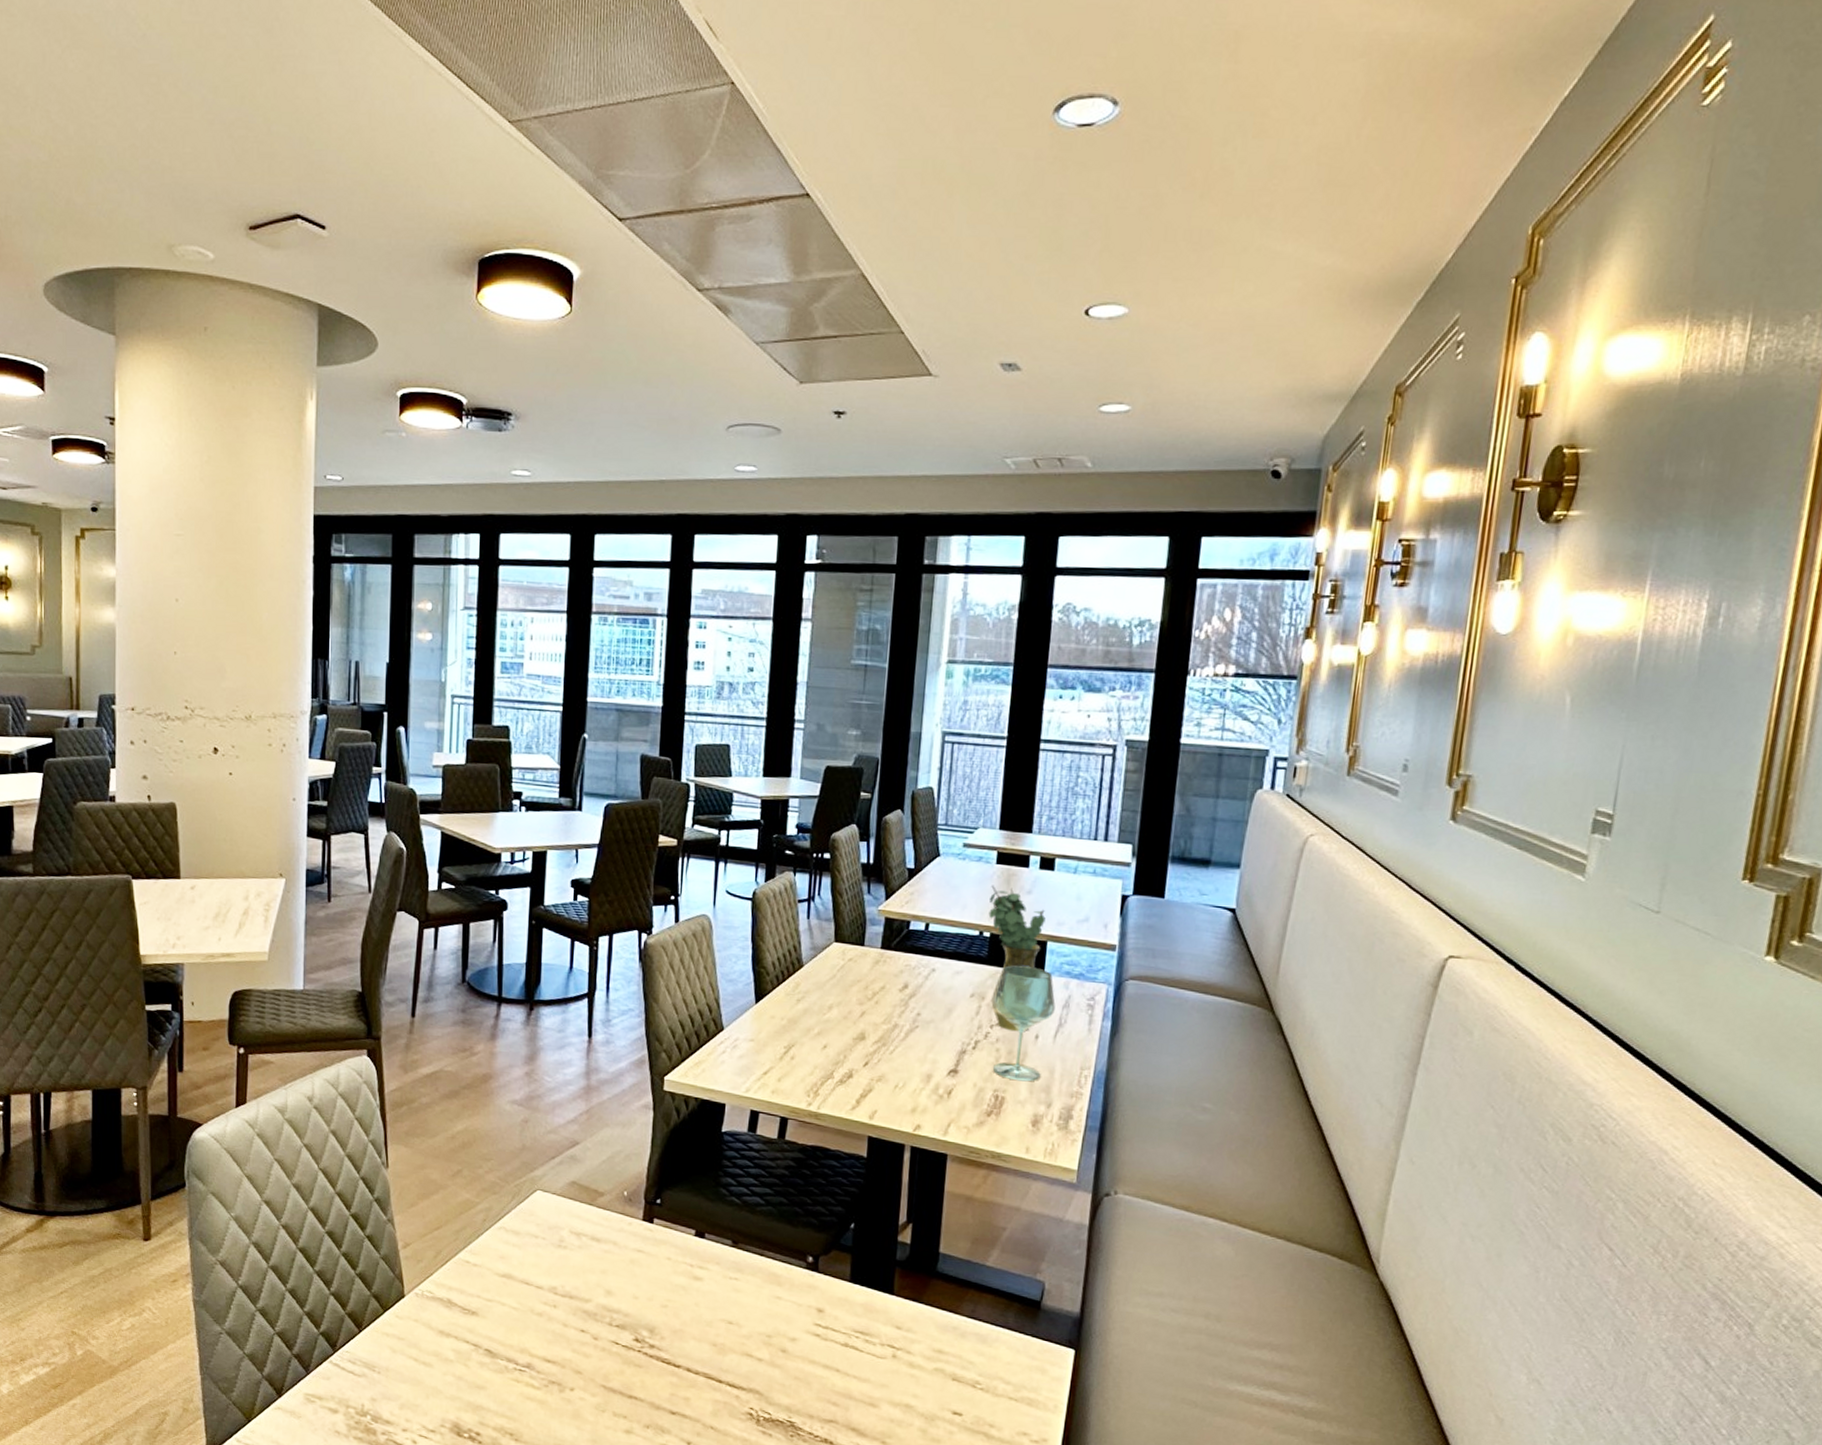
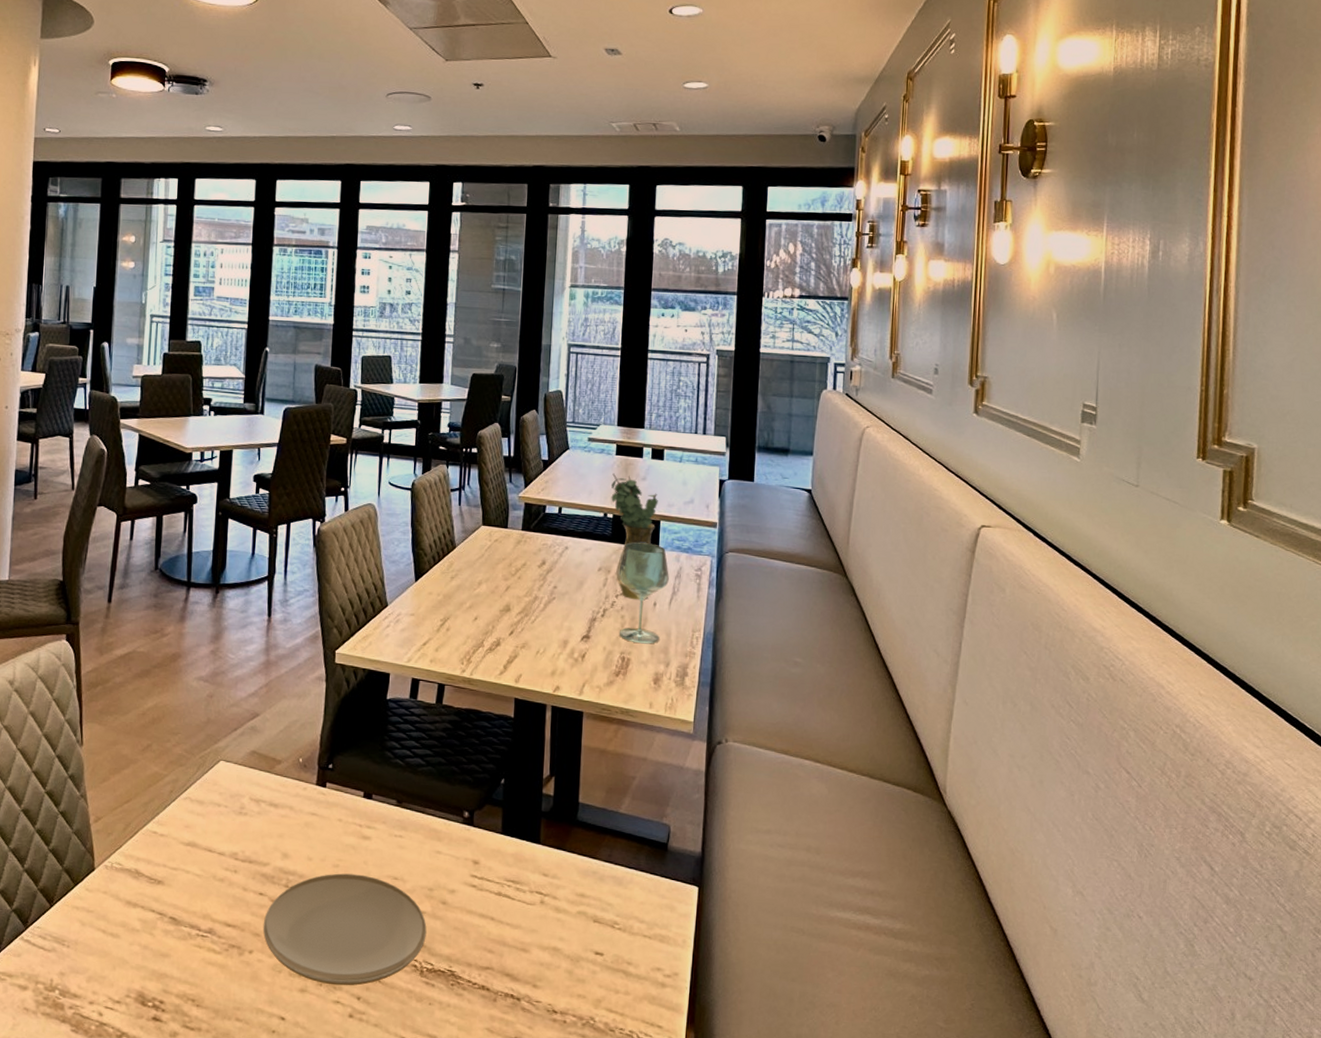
plate: none [585,1314,764,1430] -> present [263,873,427,986]

